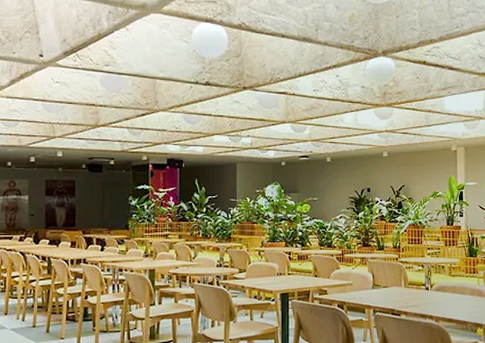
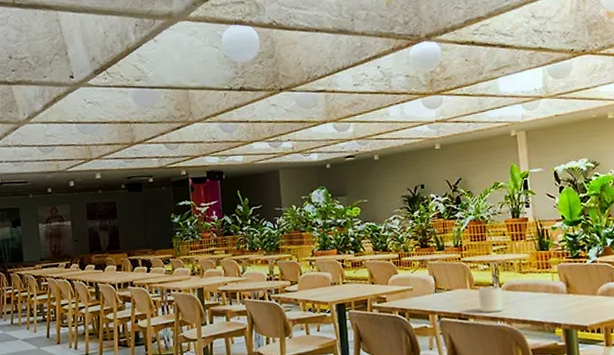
mug: none [410,285,439,311] -> present [477,285,510,313]

